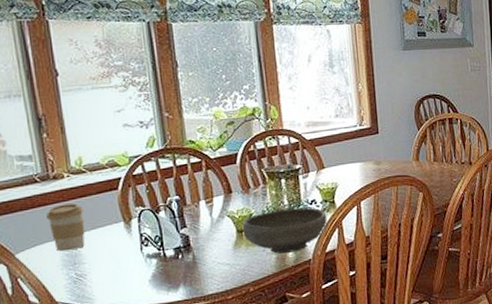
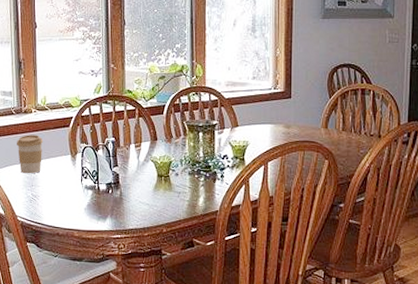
bowl: present [242,207,328,254] -> none [162,160,236,202]

